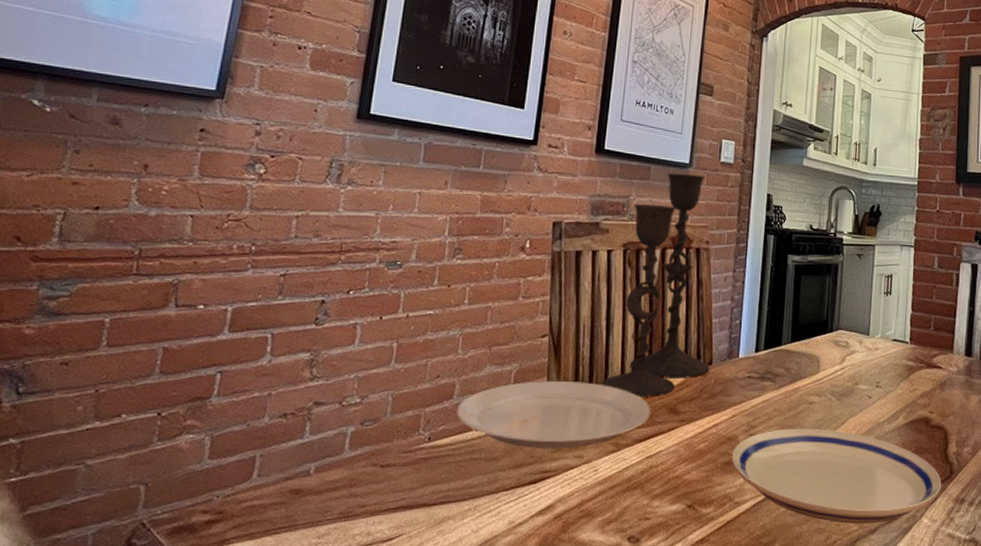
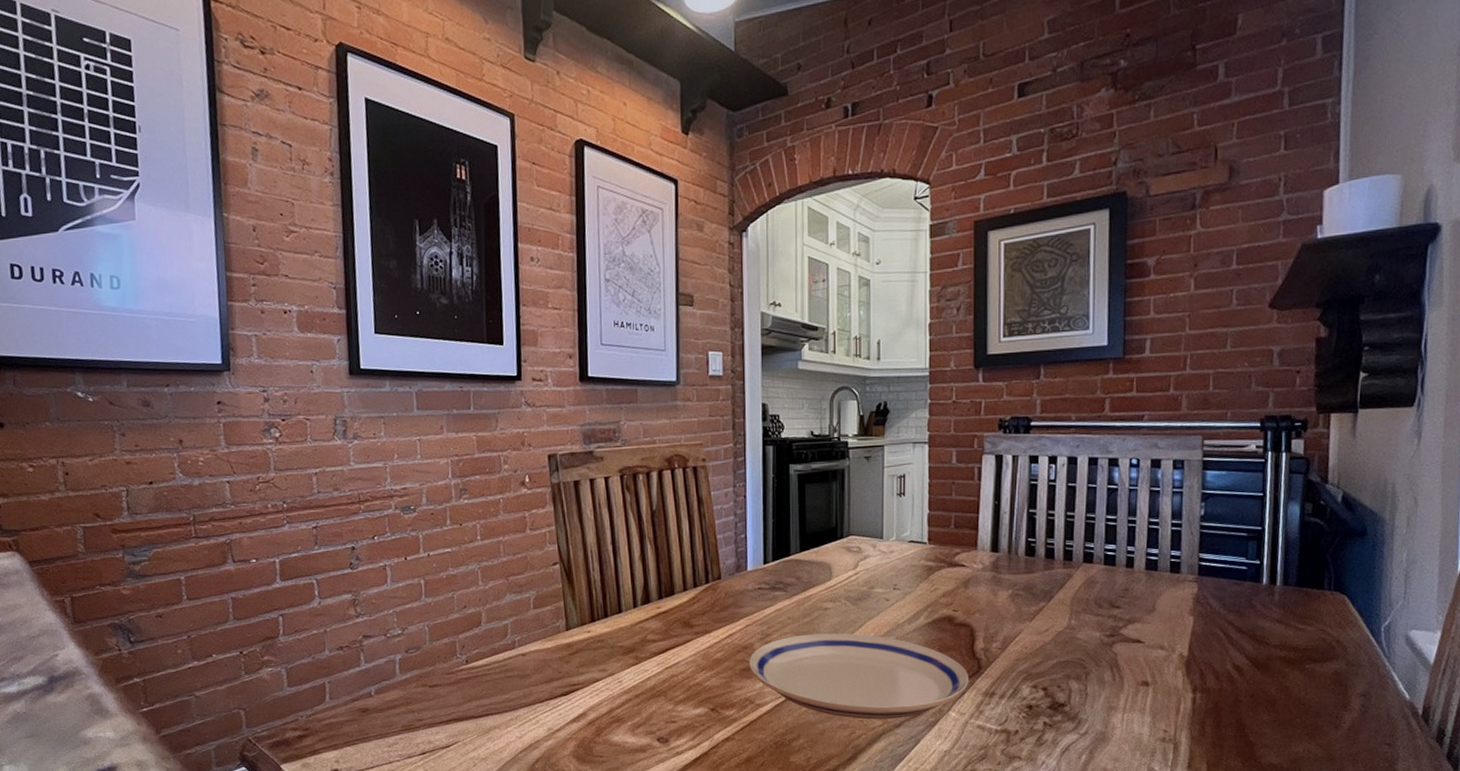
plate: present [456,381,651,448] -> none [486,603,666,665]
candlestick: present [603,172,710,396] -> none [617,392,719,613]

